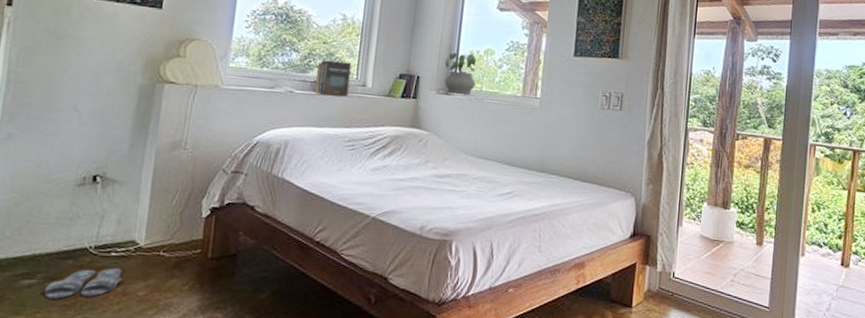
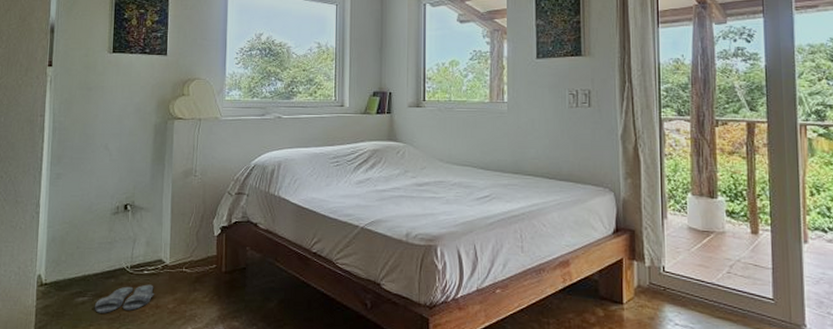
books: present [314,59,352,97] -> none [299,86,330,118]
potted plant: present [444,52,477,96] -> none [413,65,444,106]

